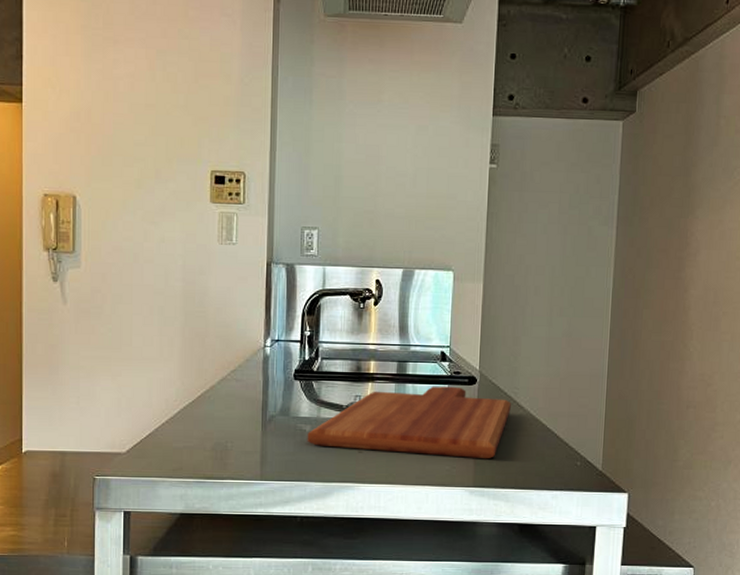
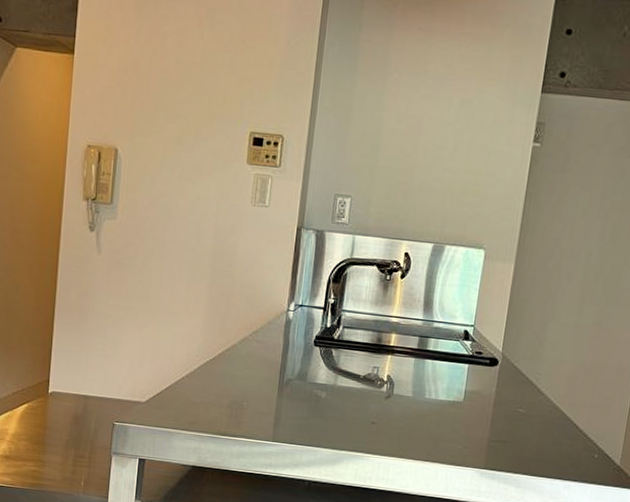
cutting board: present [307,386,511,460] -> none [321,363,532,443]

